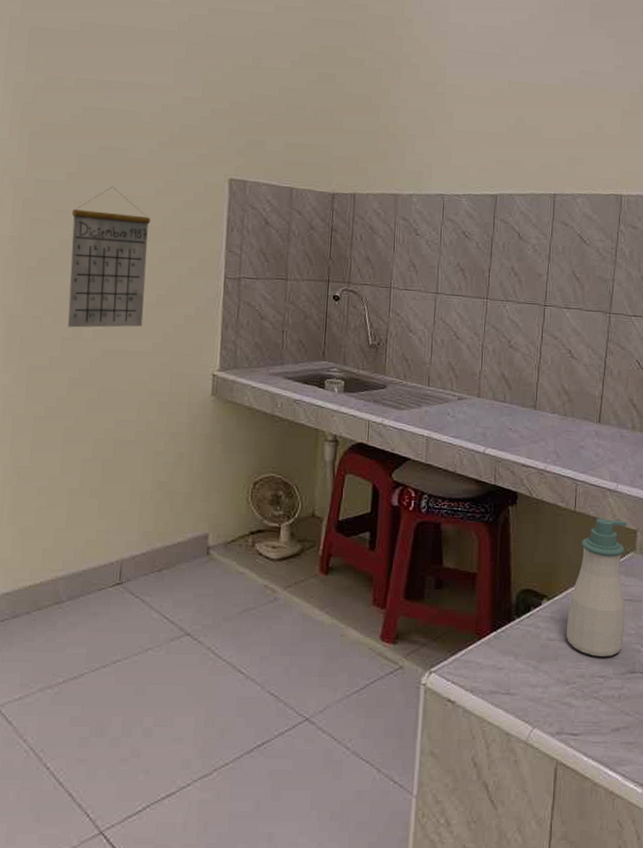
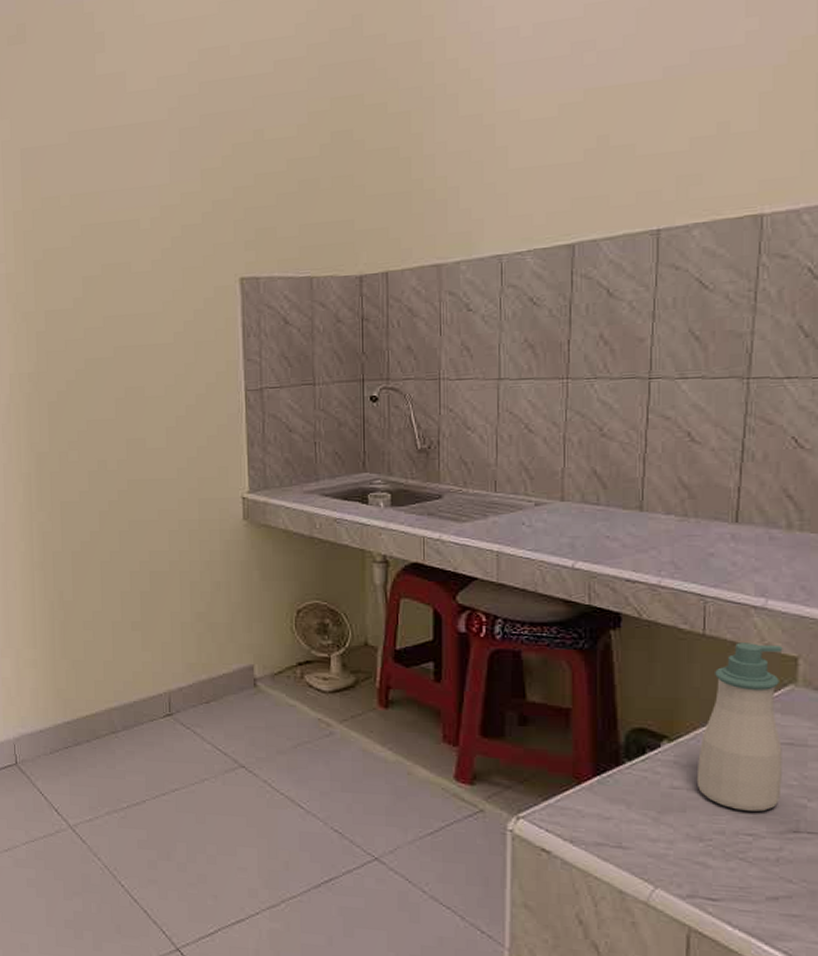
calendar: present [68,186,151,328] -> none [83,306,165,460]

